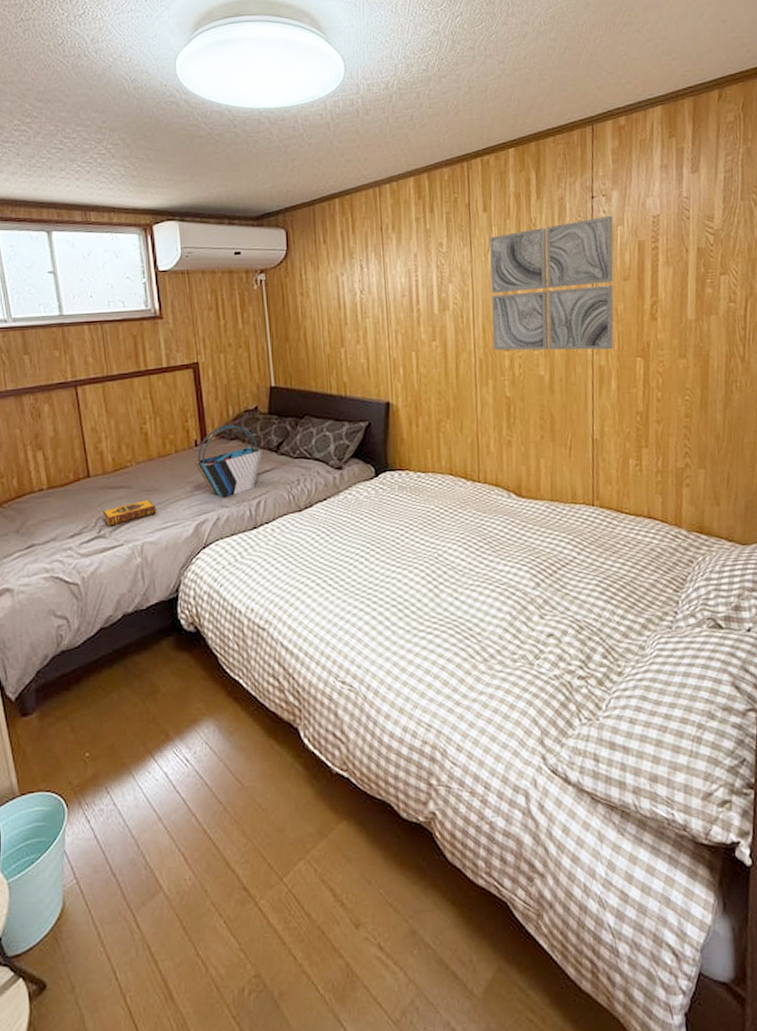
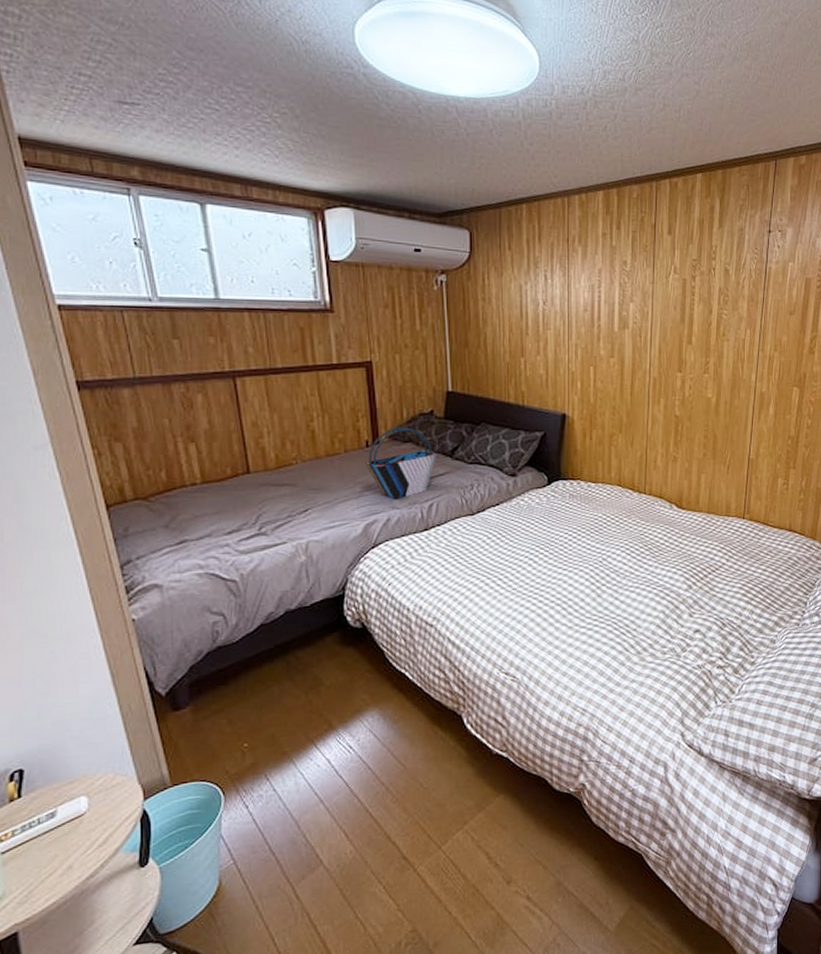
hardback book: present [102,498,157,528] -> none [264,497,324,525]
wall art: present [489,215,614,351] -> none [667,251,785,378]

